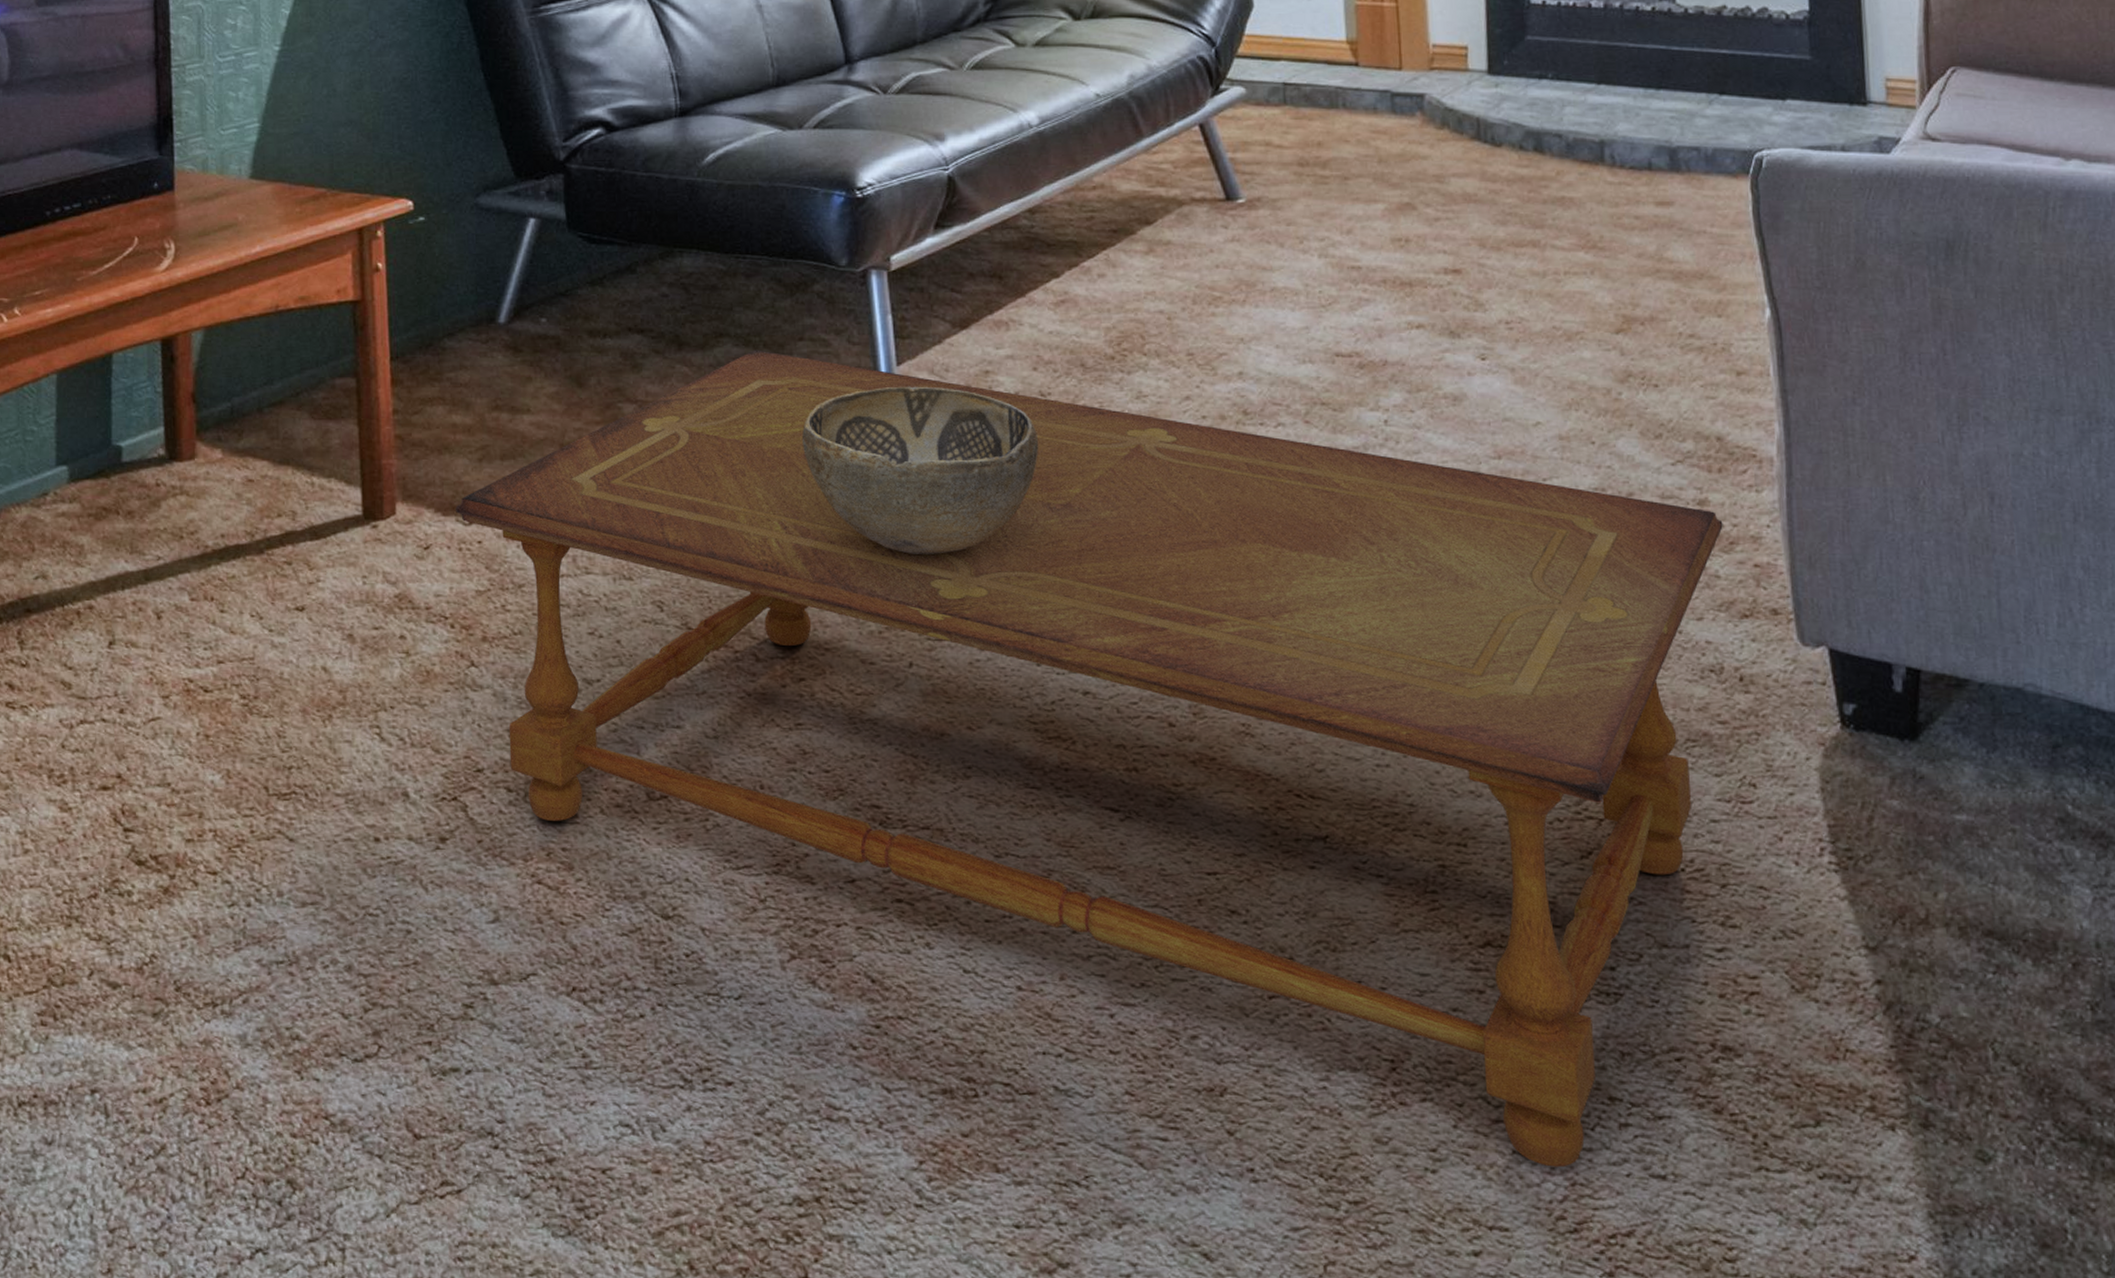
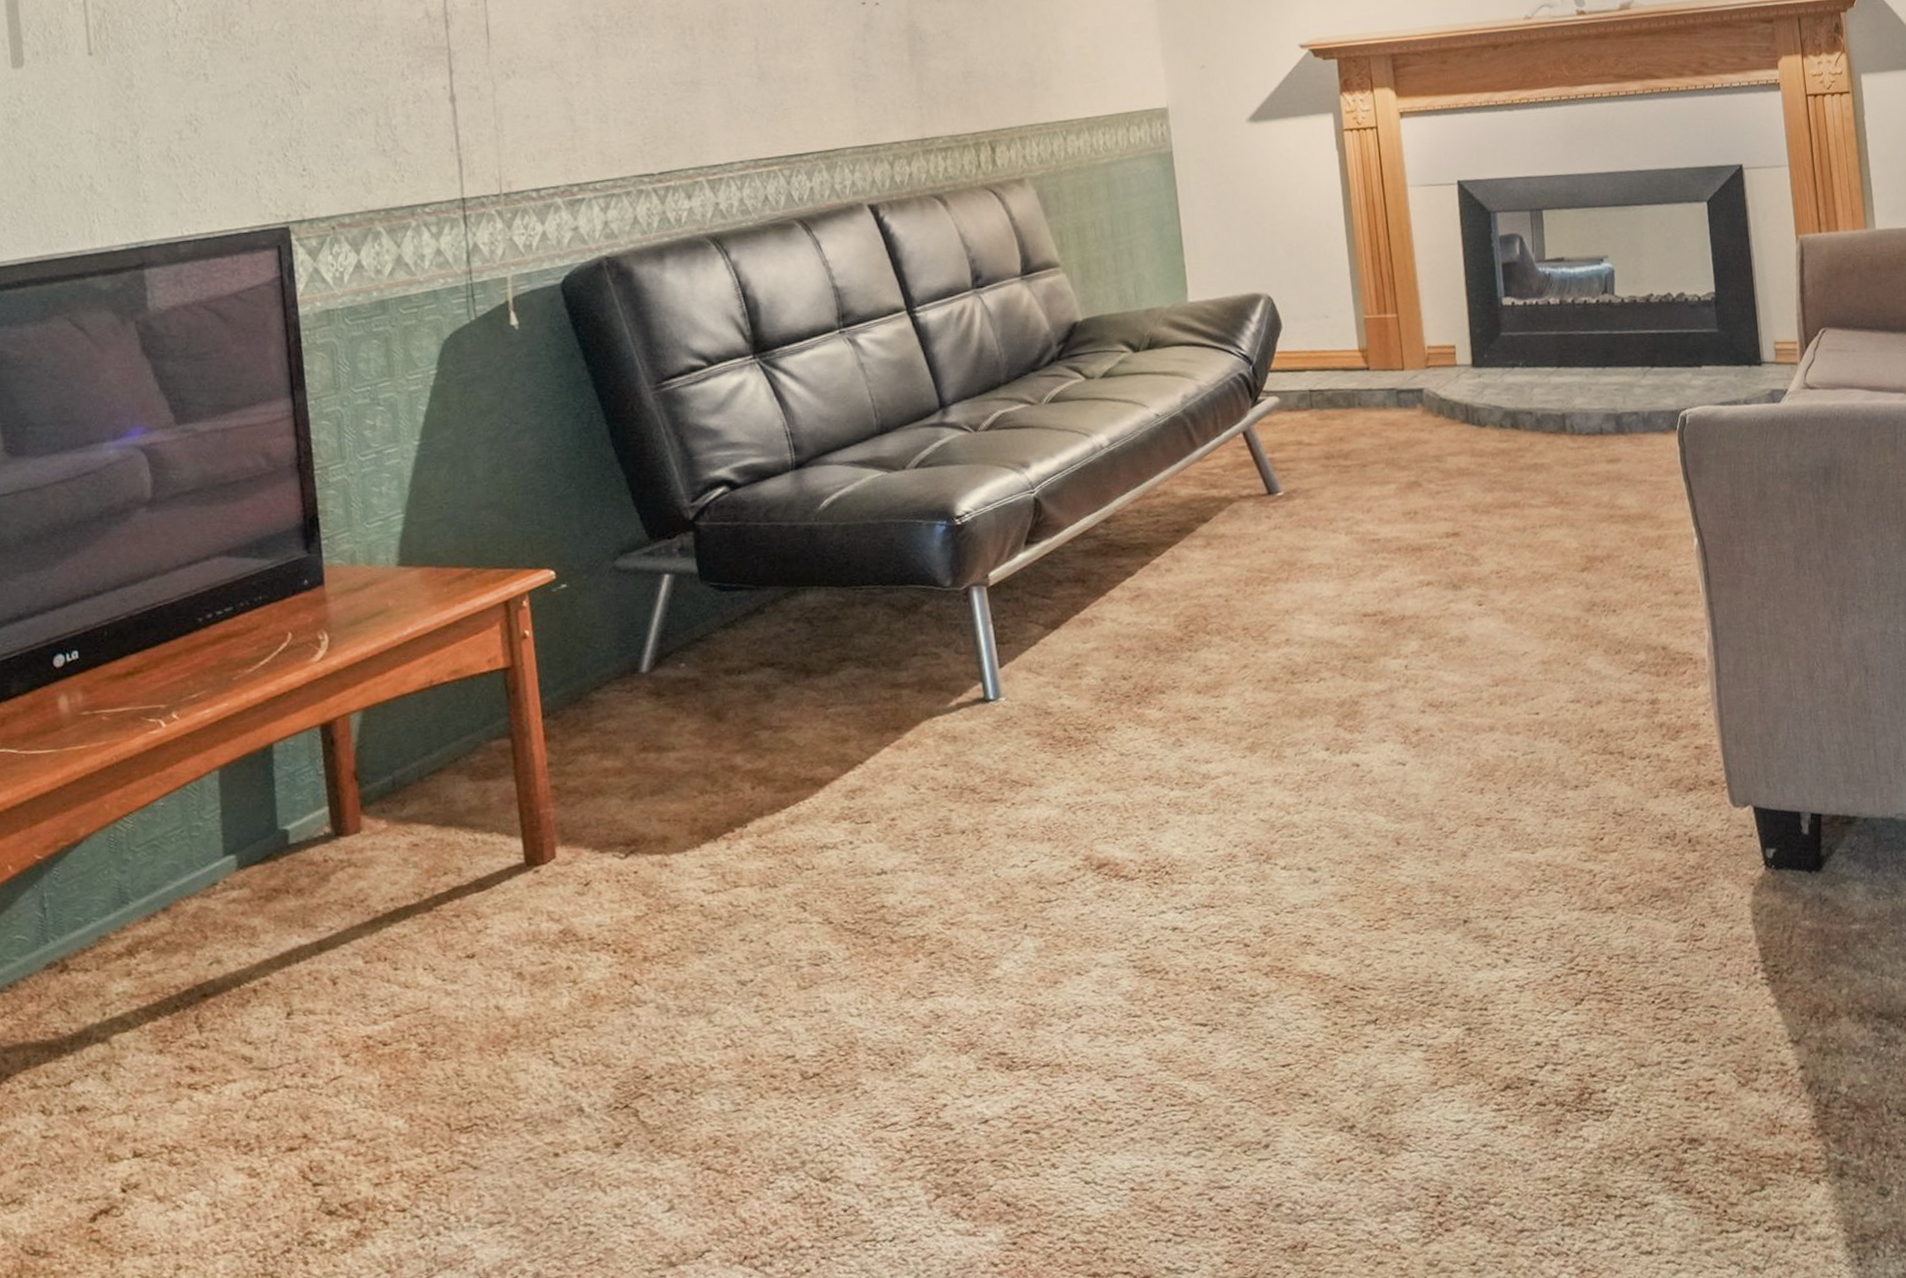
coffee table: present [456,349,1723,1168] -> none [611,668,1670,1261]
decorative bowl: present [802,386,1039,554] -> none [920,682,1124,831]

